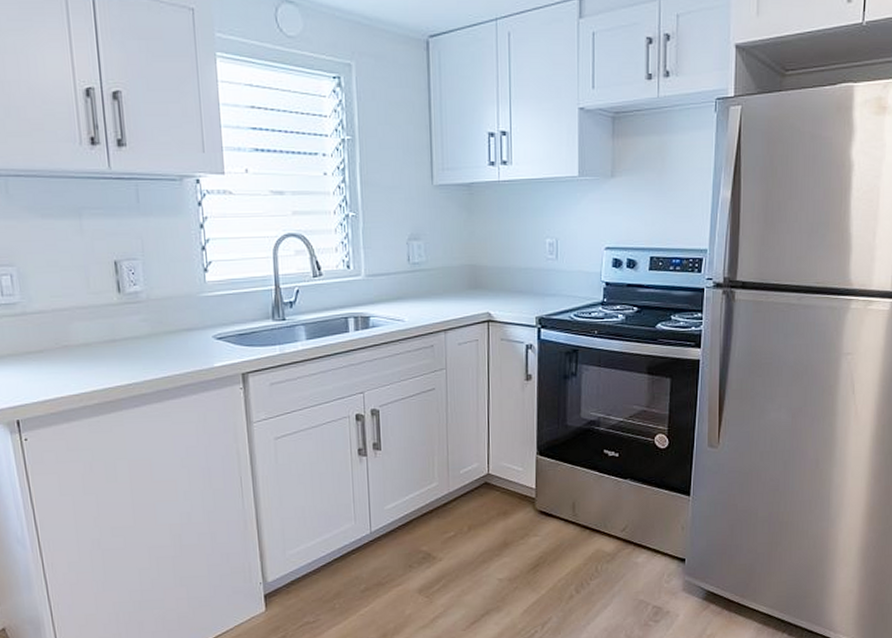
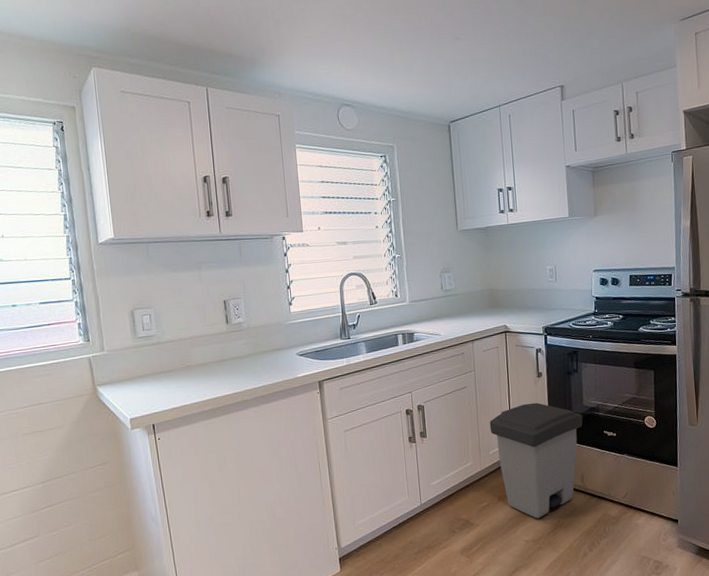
trash can: none [462,412,580,553] -> present [489,402,583,519]

